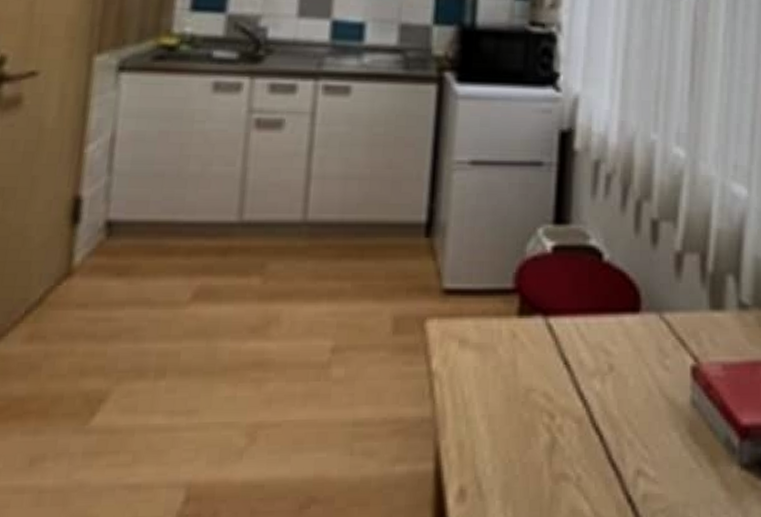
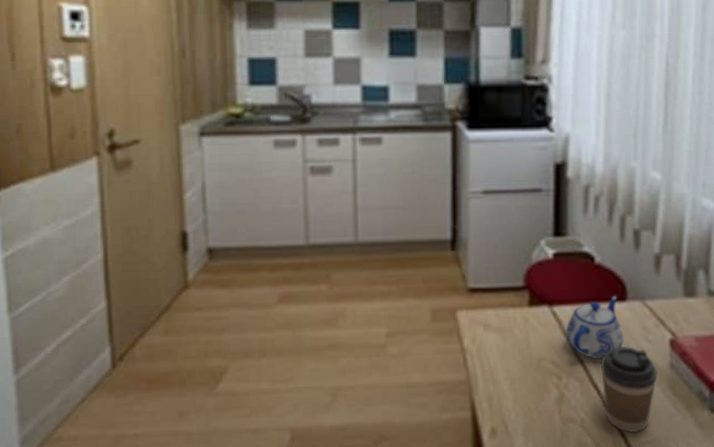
teapot: none [562,305,636,392] -> present [565,295,625,360]
coffee cup: none [604,375,675,496] -> present [600,346,658,432]

